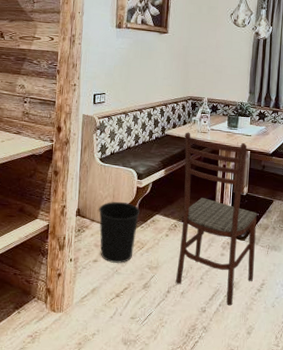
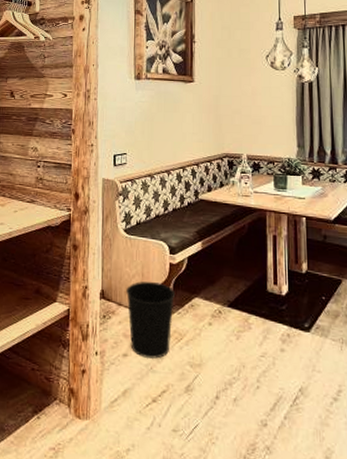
dining chair: present [176,132,258,306] -> none [223,196,326,419]

